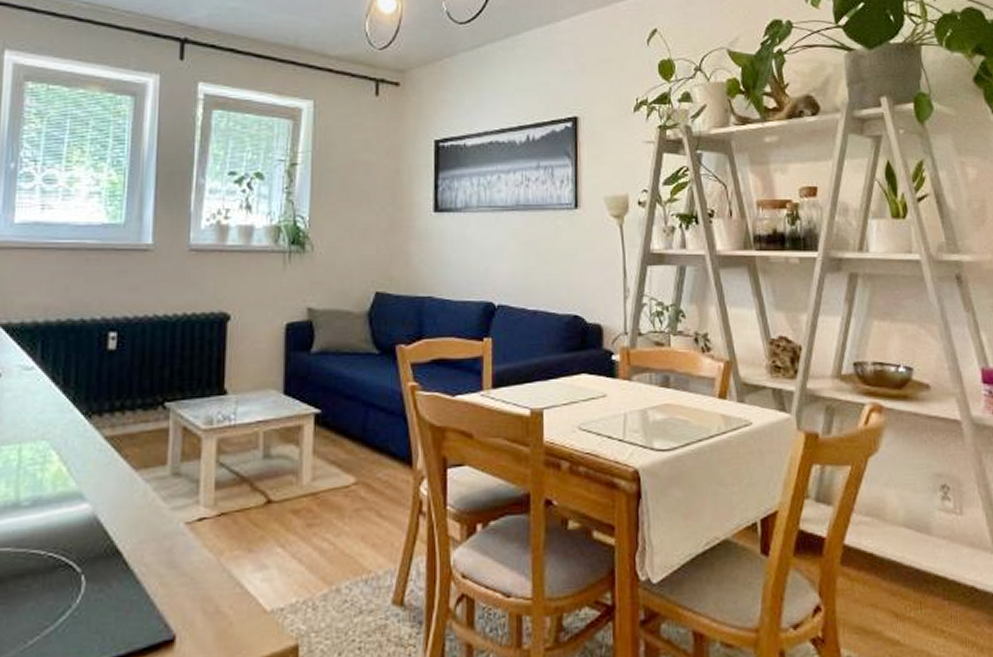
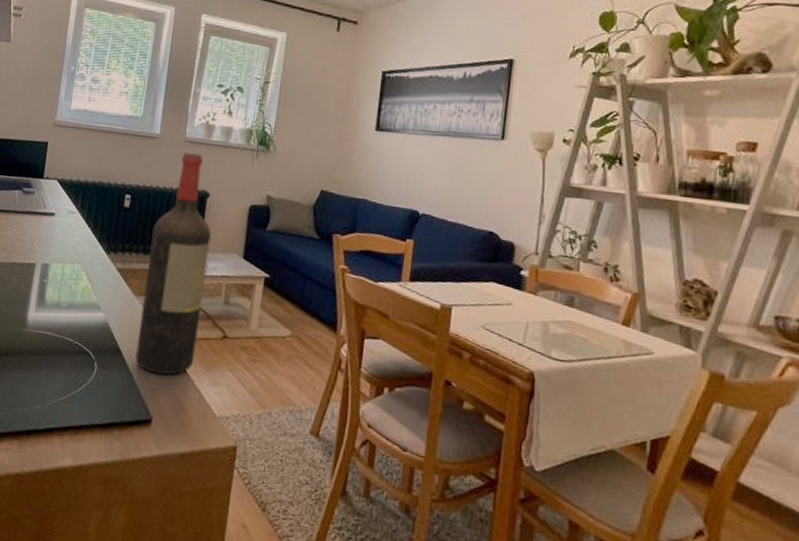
wine bottle: none [143,264,239,573] -> present [135,153,212,375]

